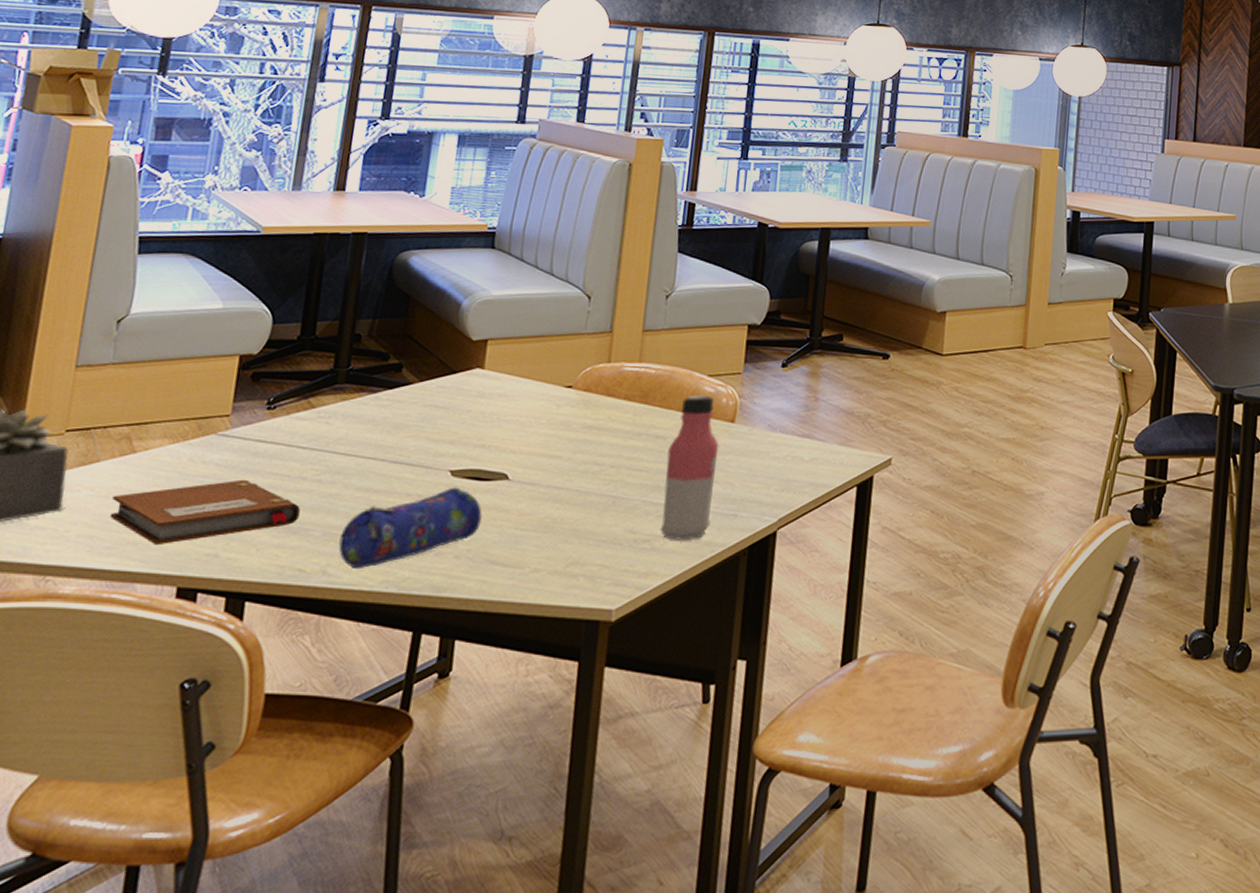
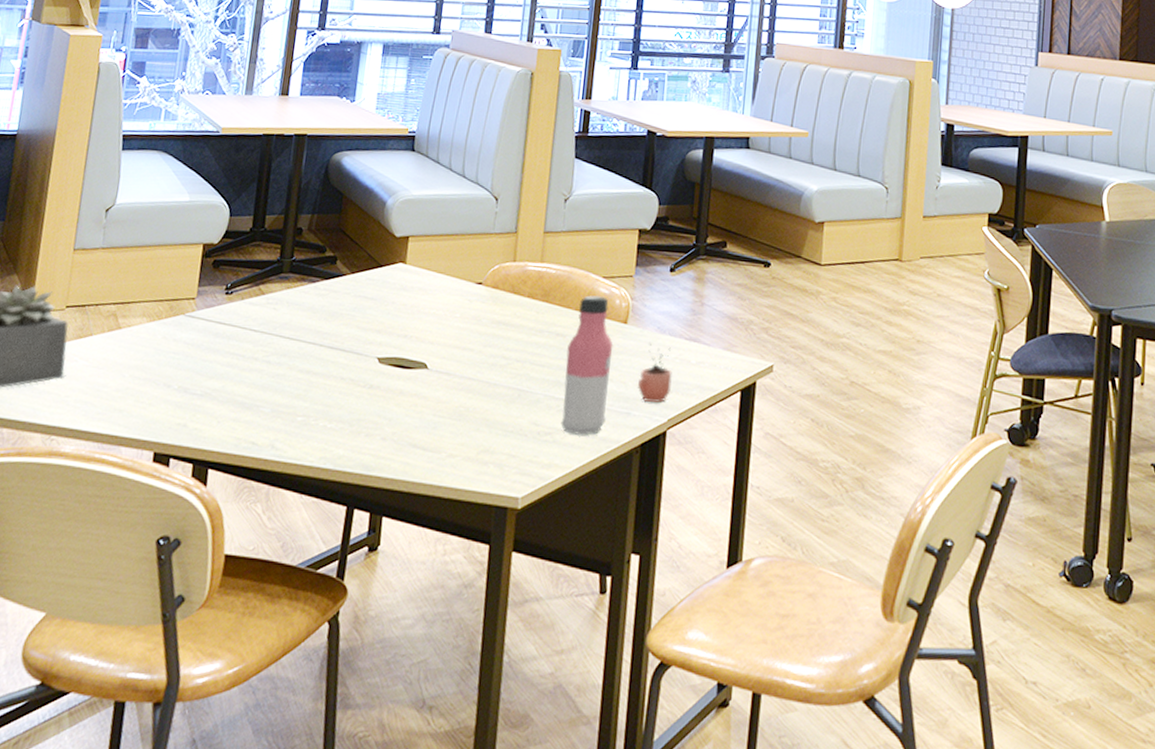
notebook: present [109,479,300,546] -> none [100,357,253,414]
pencil case: present [338,487,482,570] -> none [284,373,405,446]
cocoa: none [746,440,784,502] -> present [638,342,672,403]

